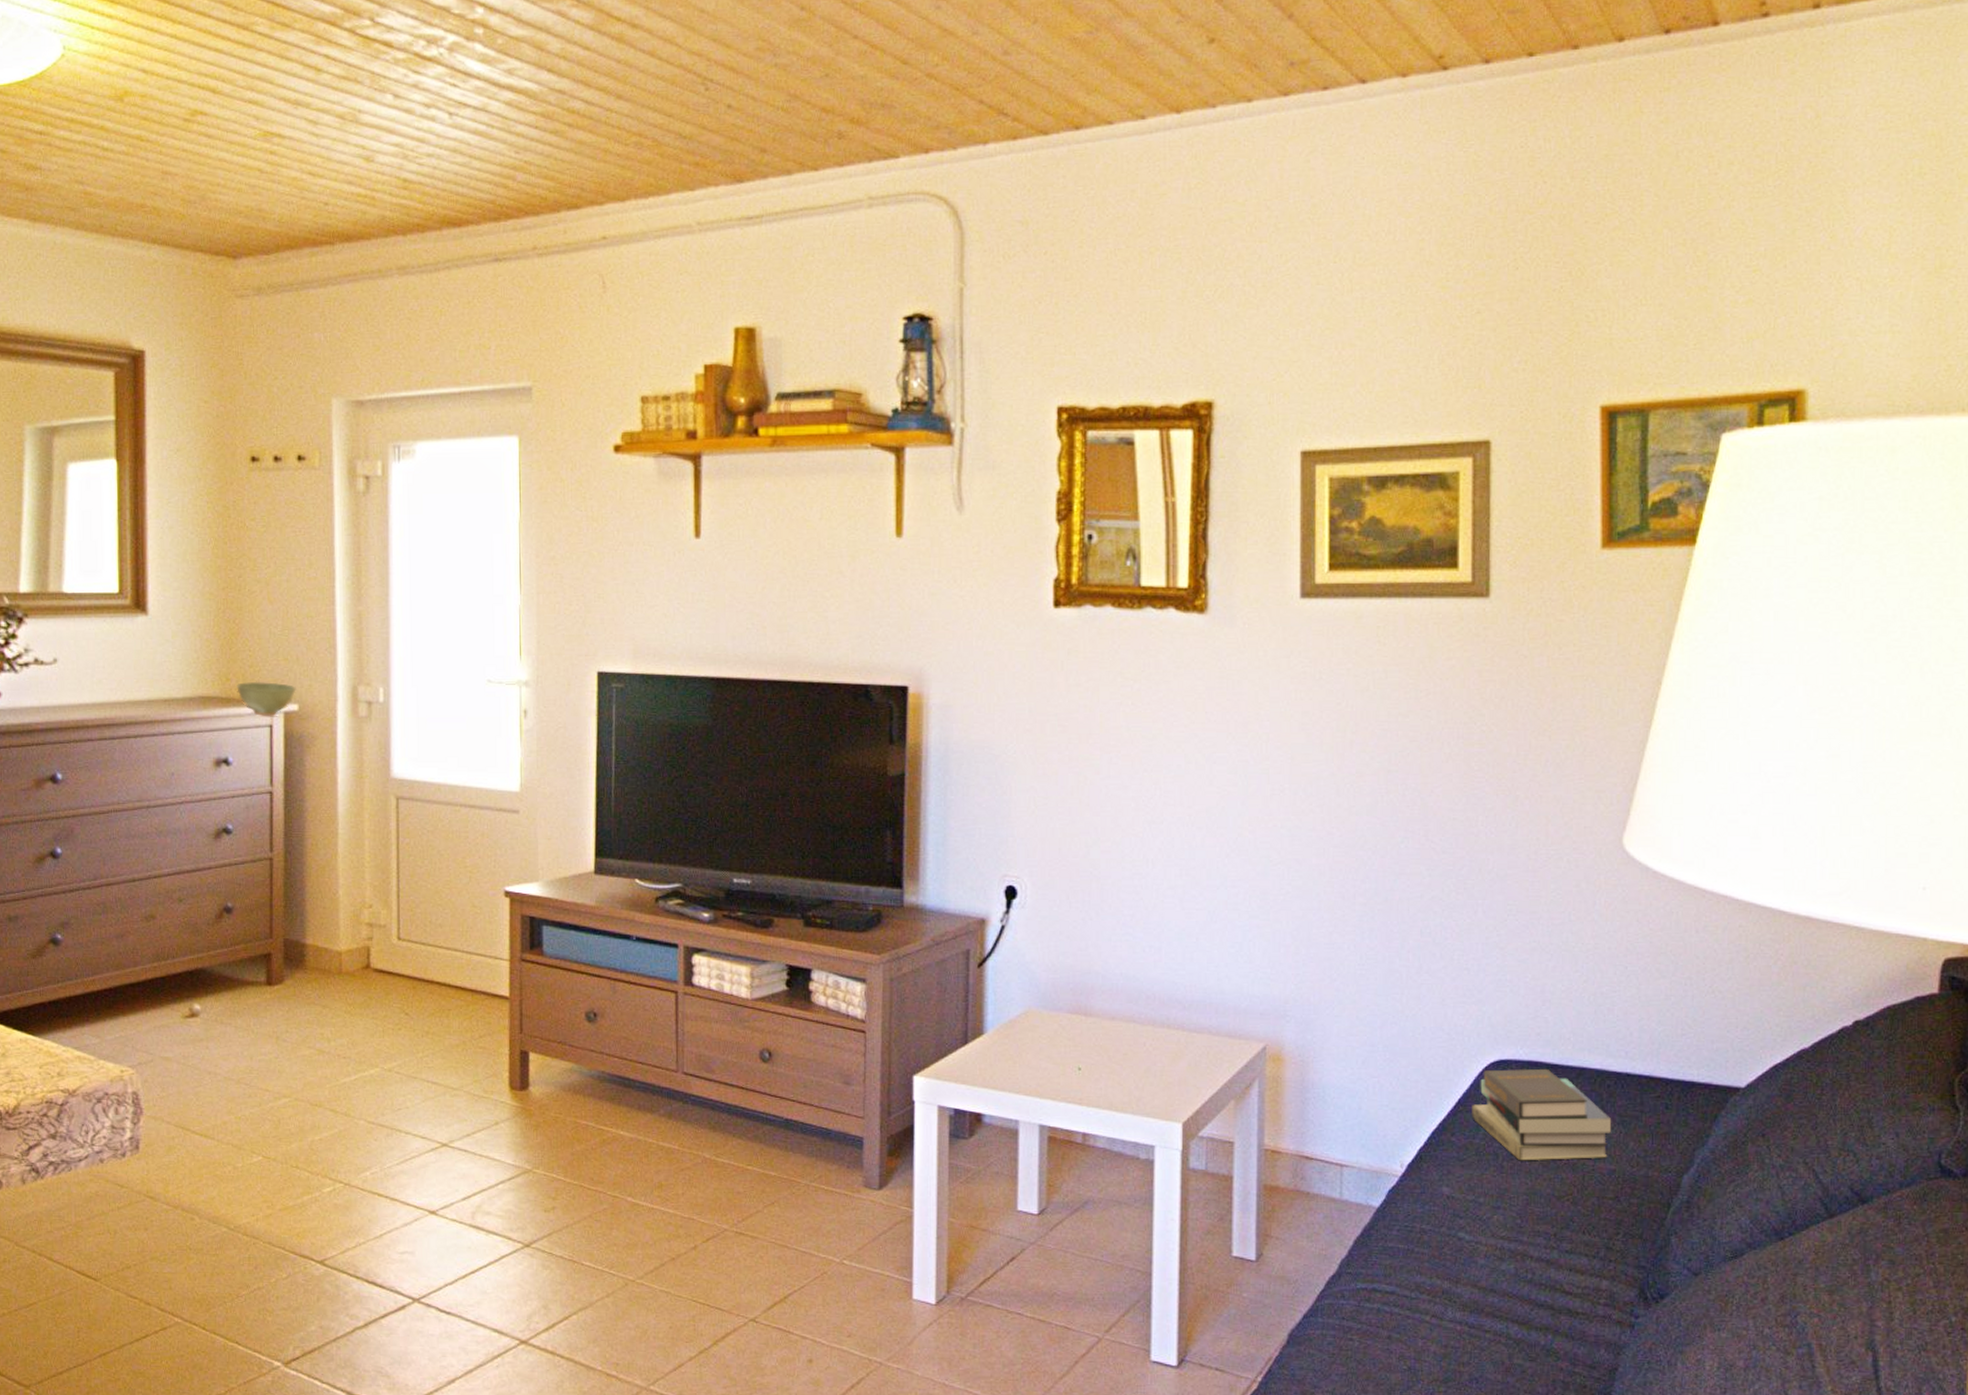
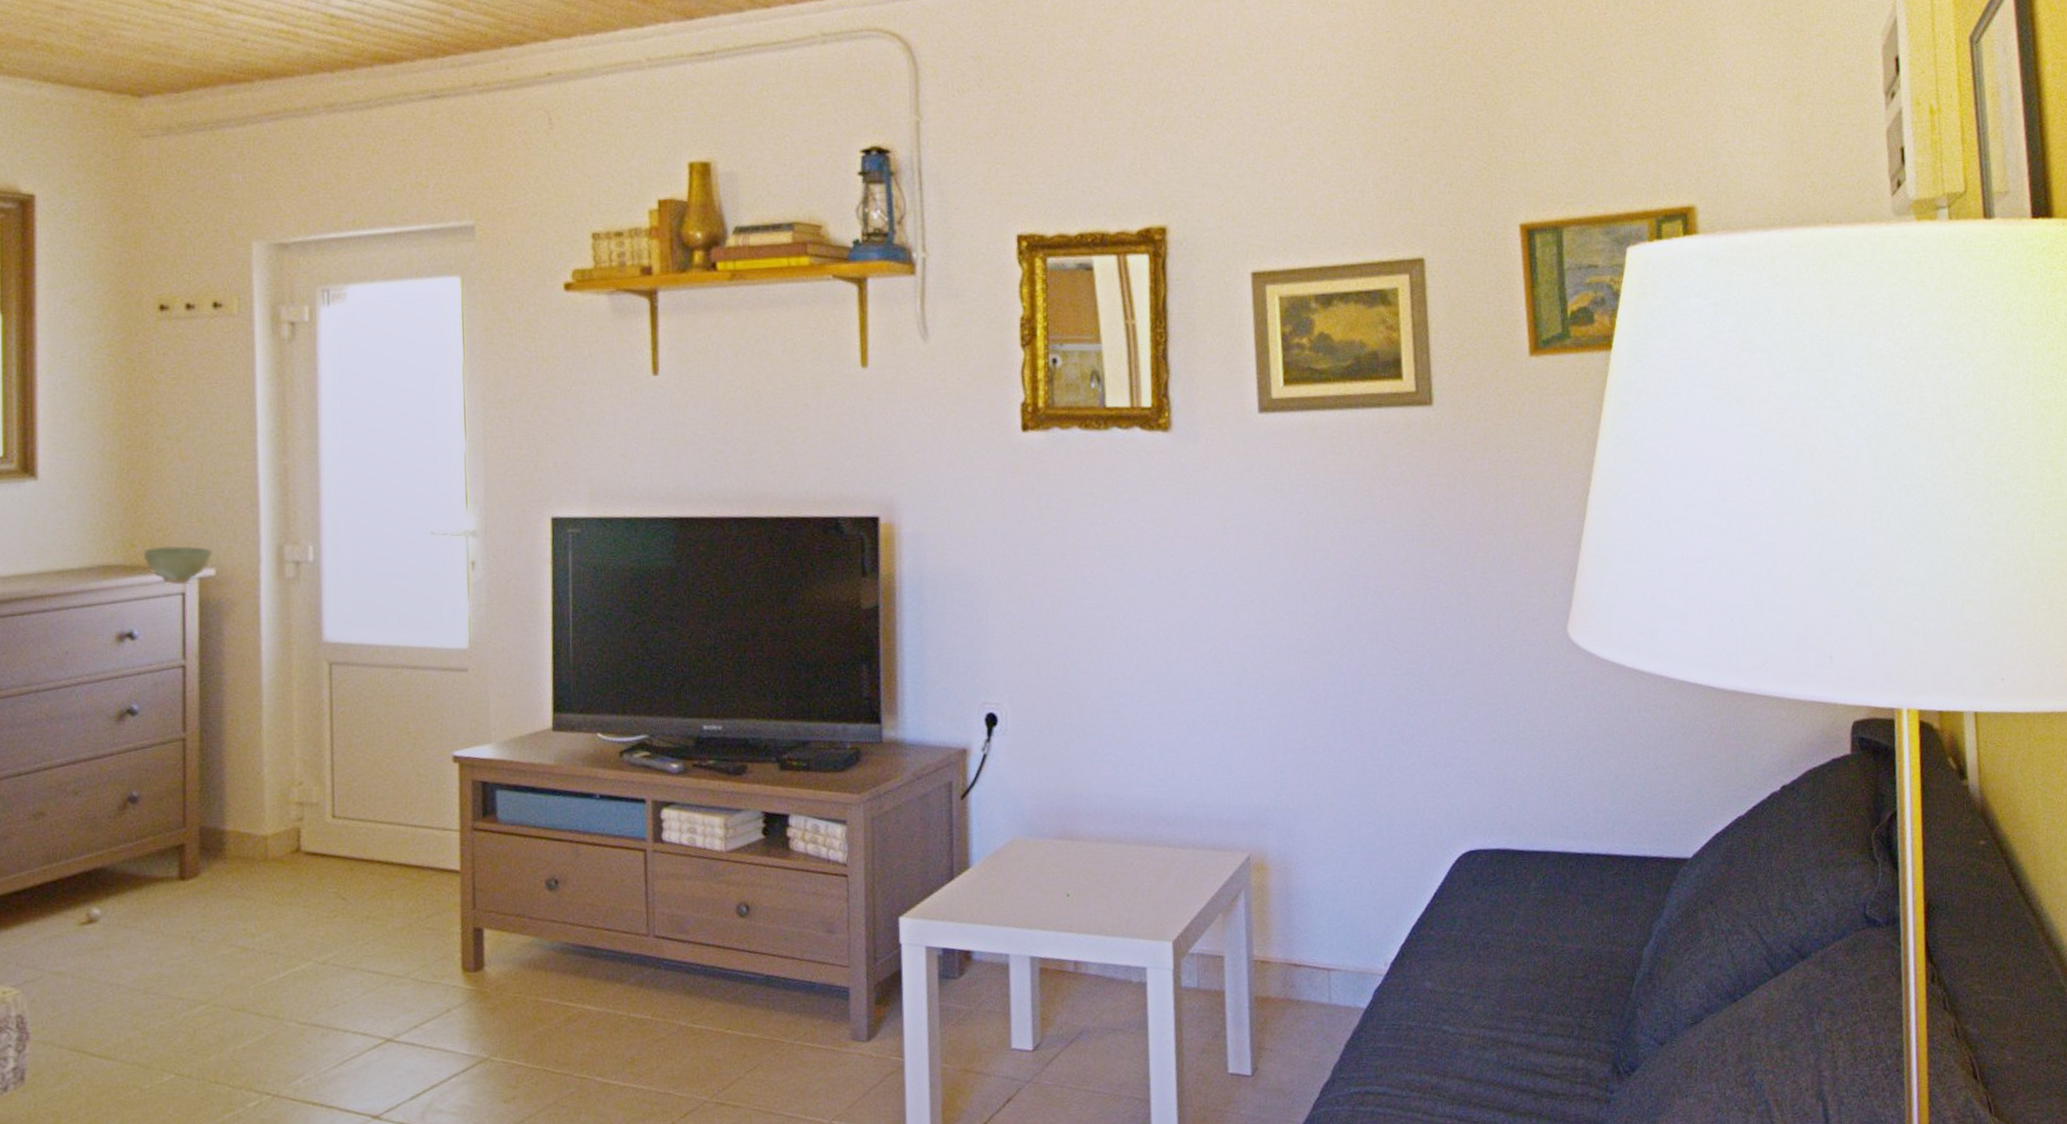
books: present [1472,1068,1611,1161] -> none [1447,855,1576,949]

